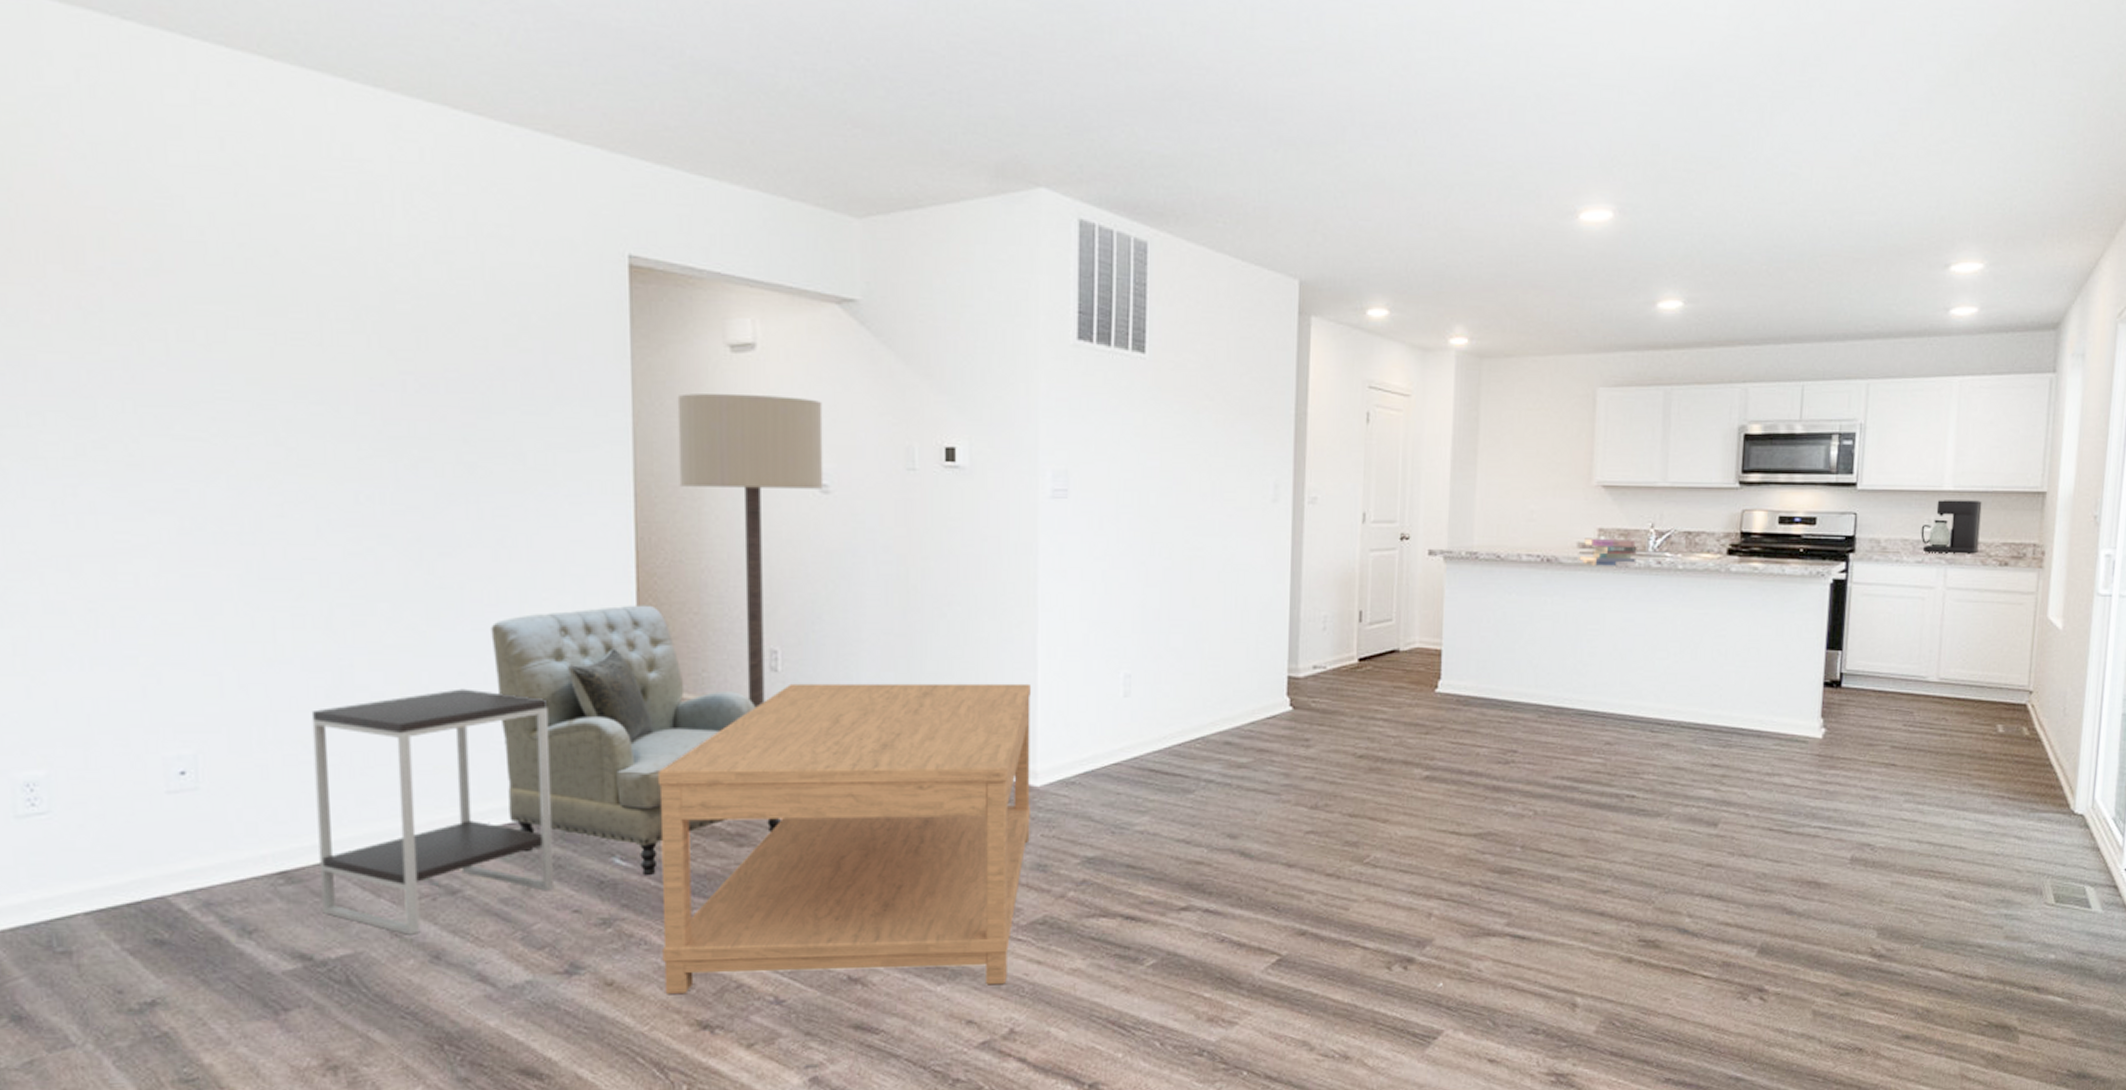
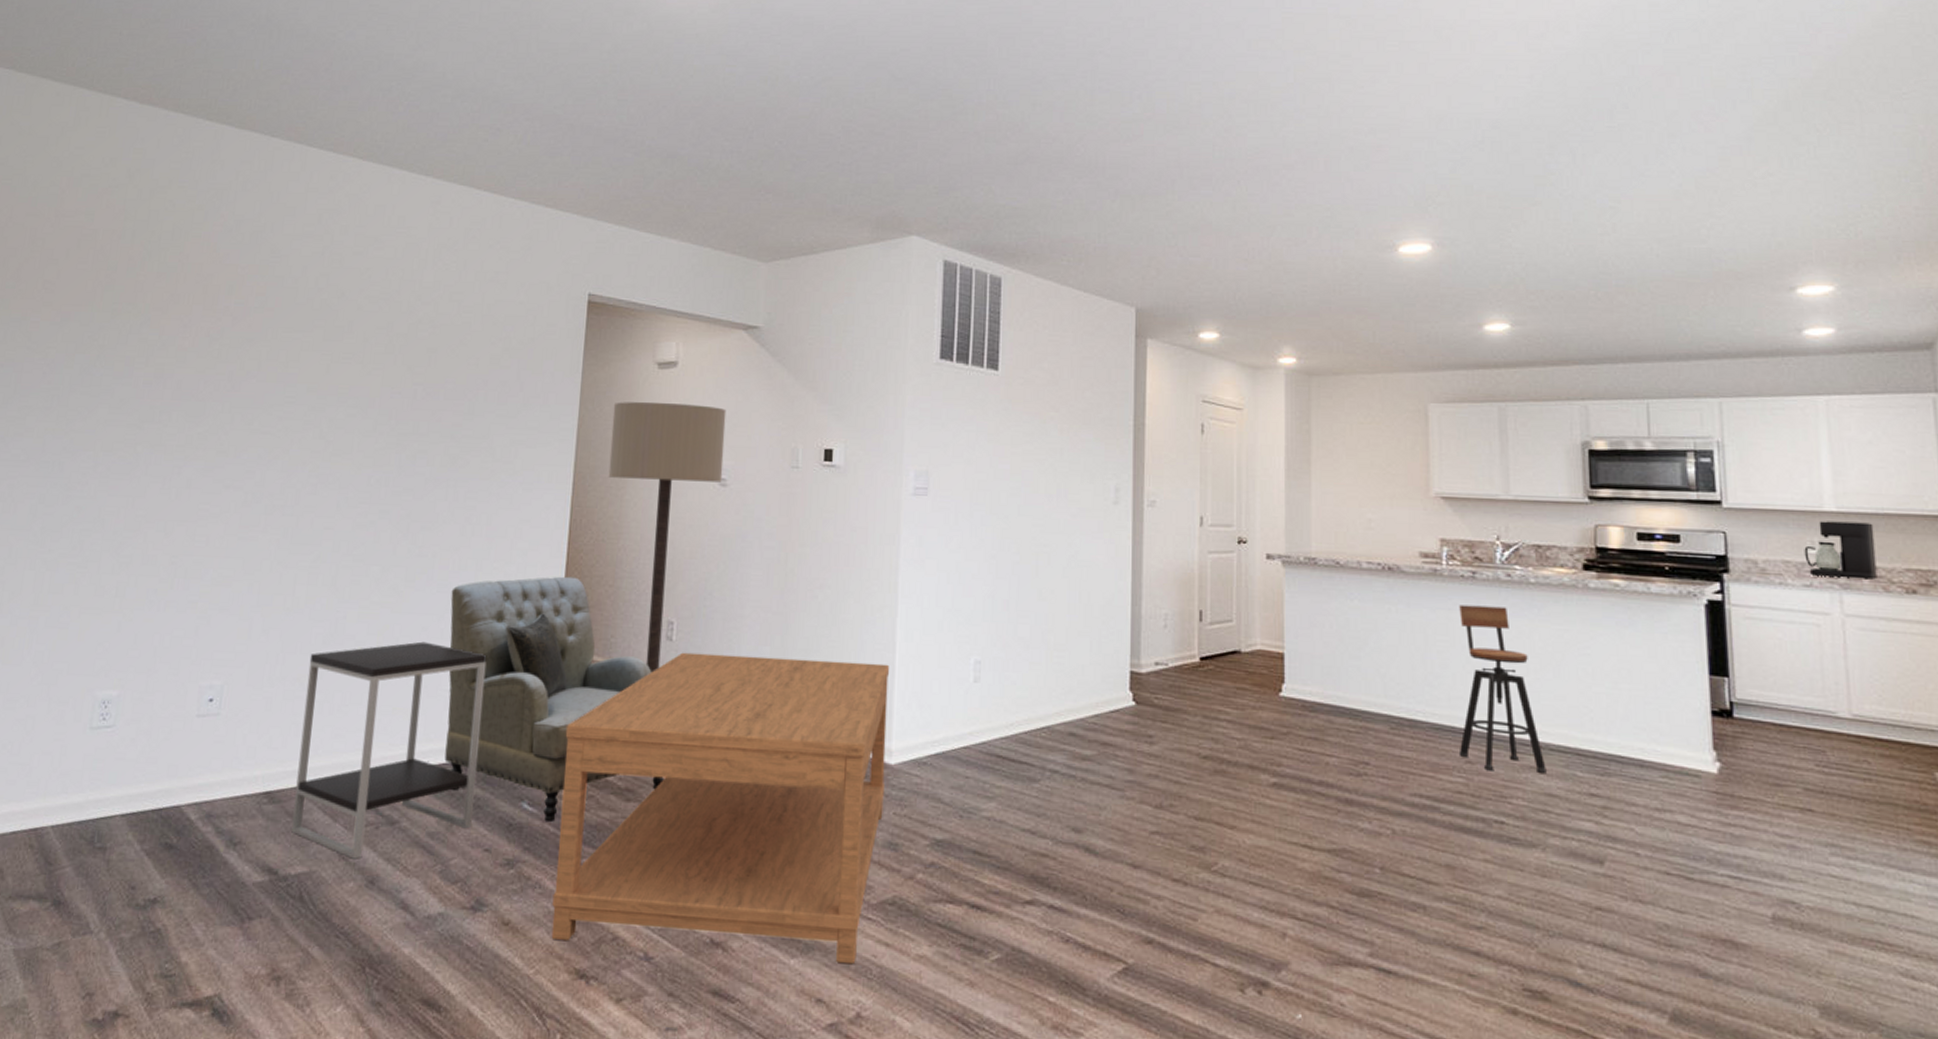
books: present [1579,538,1637,566] -> none [1422,547,1484,578]
bar stool: none [1599,593,1677,750] -> present [1458,605,1547,775]

